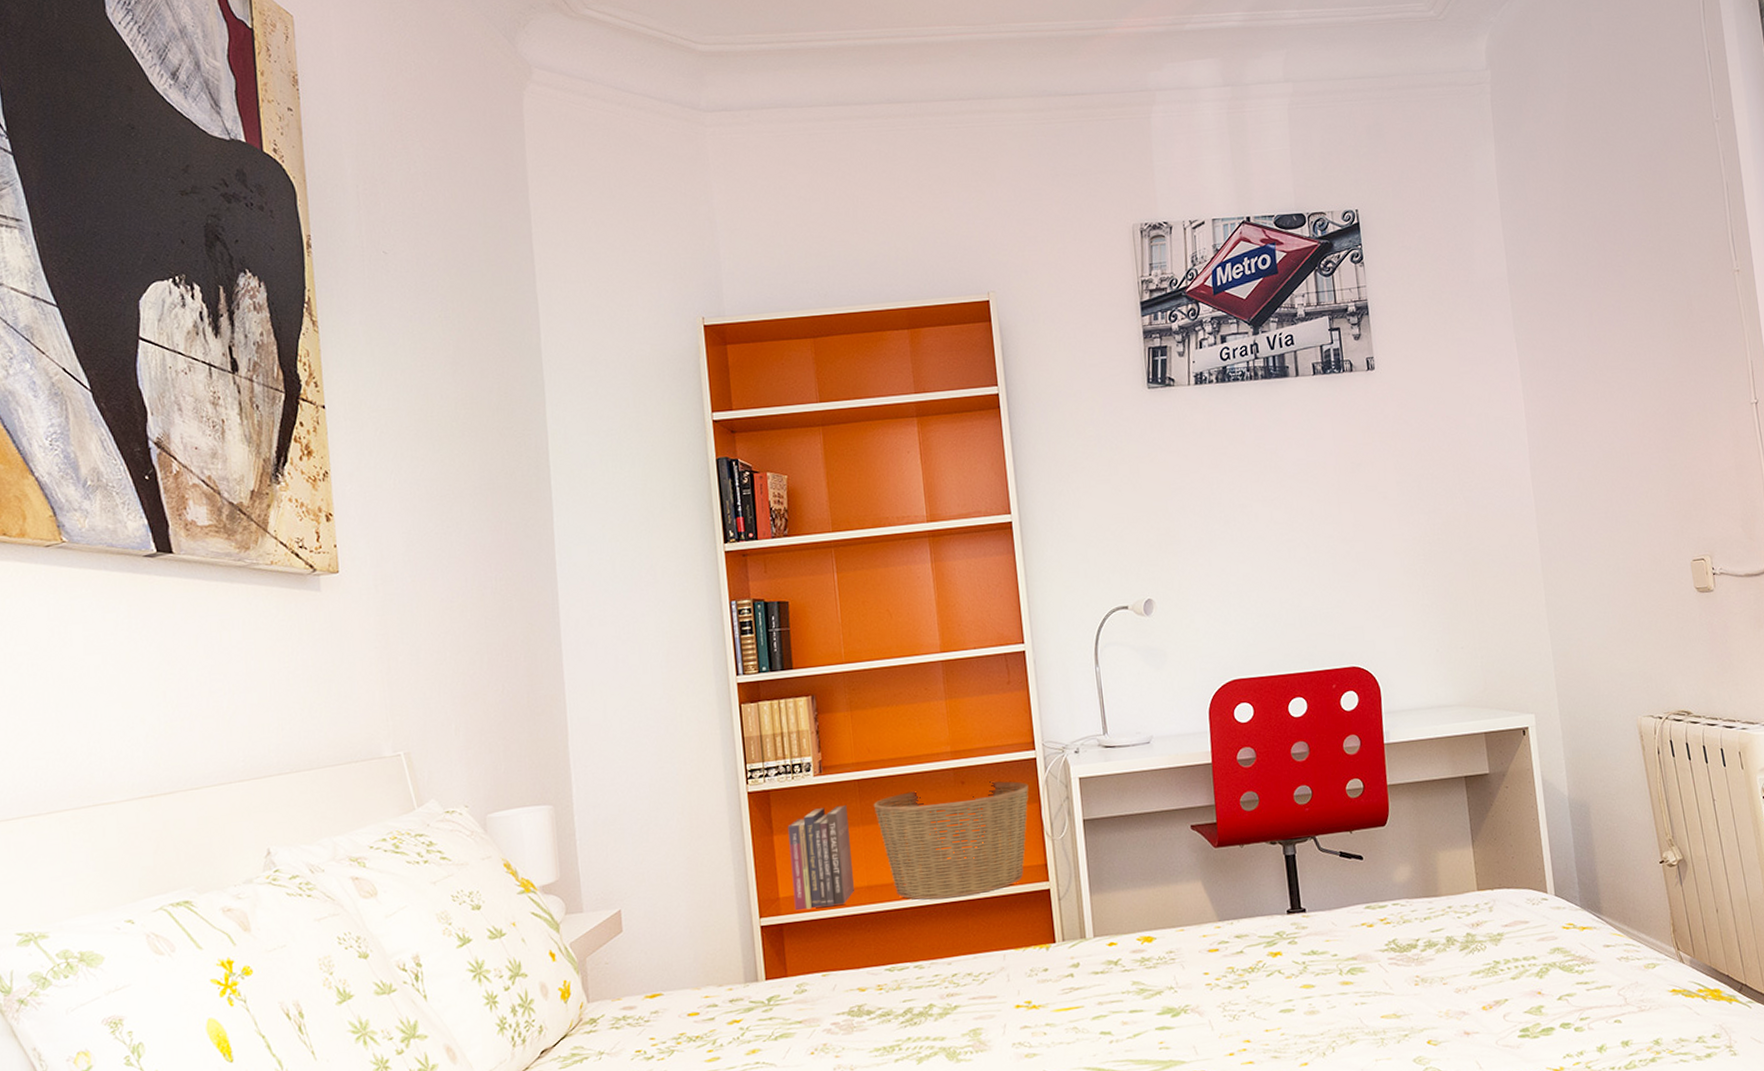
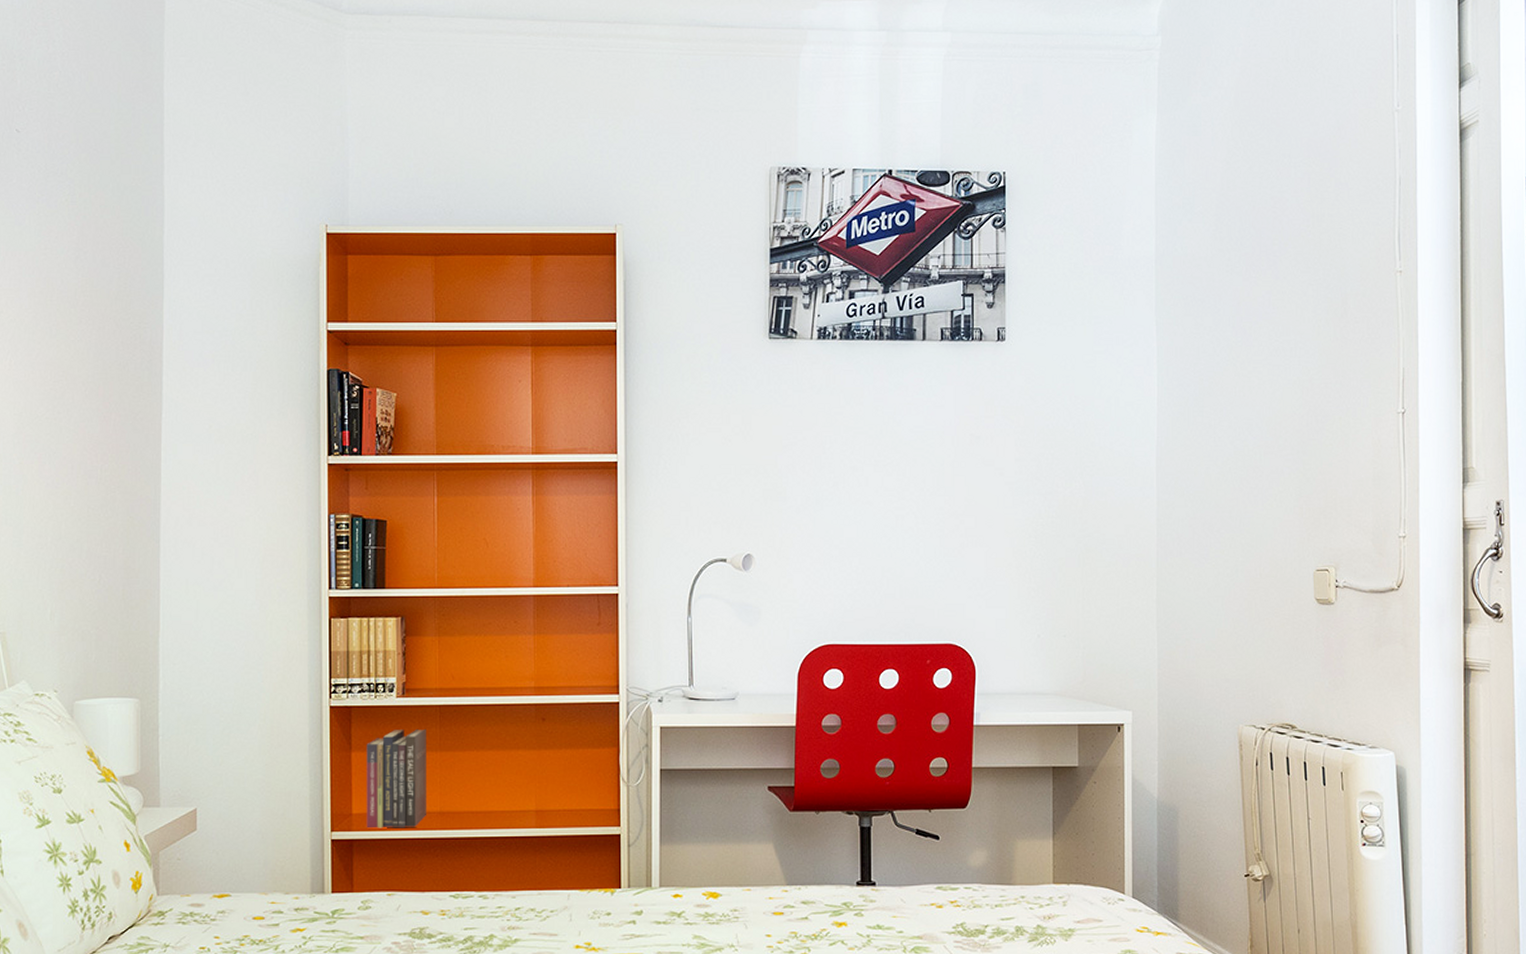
basket: present [873,781,1029,900] -> none [452,721,609,833]

